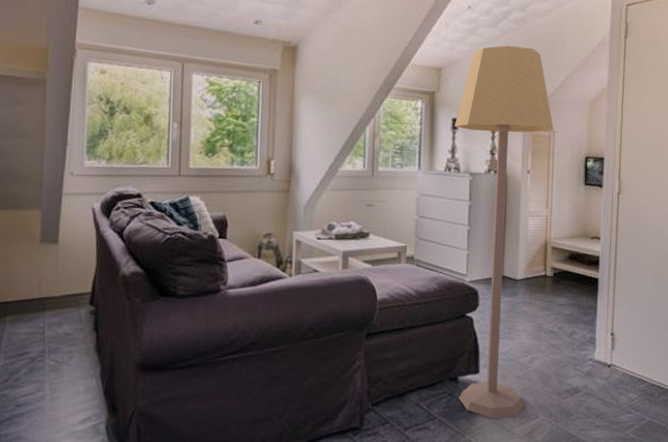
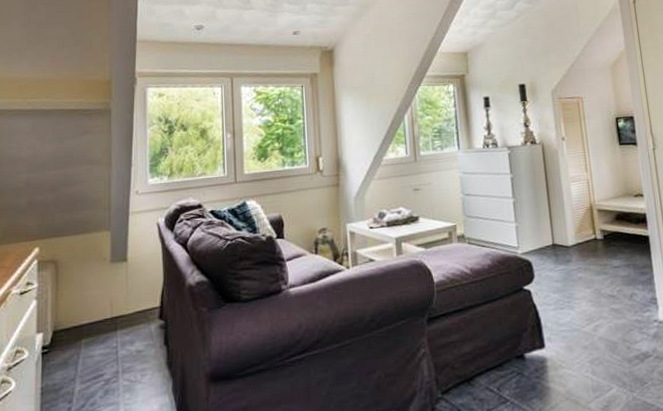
lamp: present [455,45,554,418] -> none [486,23,597,395]

